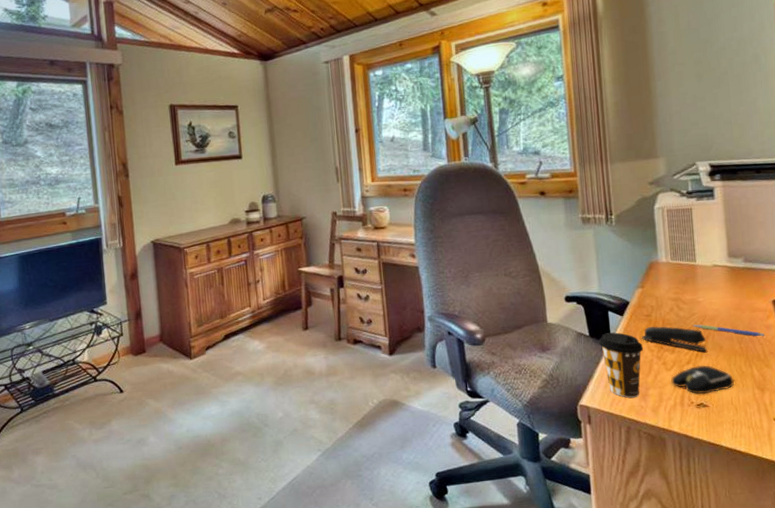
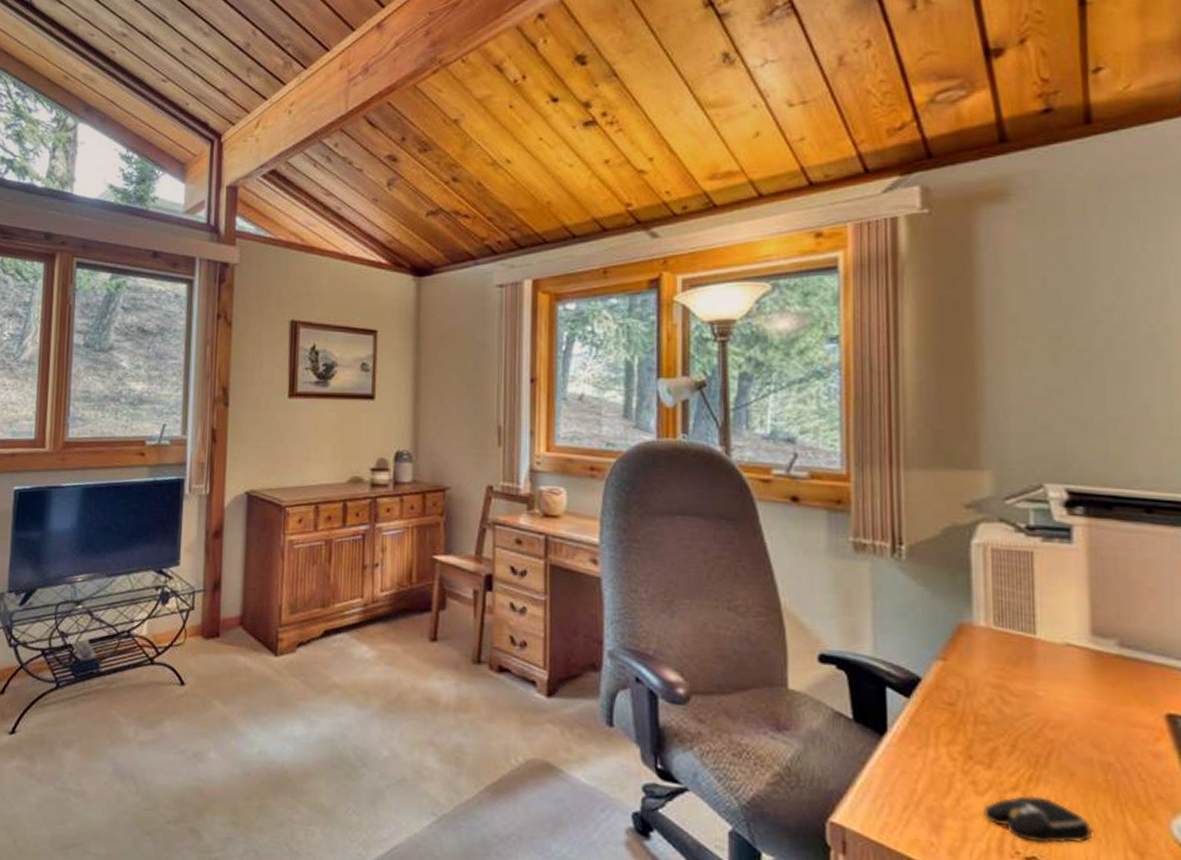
coffee cup: present [598,332,644,398] -> none [867,719,941,827]
stapler: present [642,326,707,352] -> none [938,720,1048,777]
pen: present [693,324,765,337] -> none [1025,730,1151,769]

